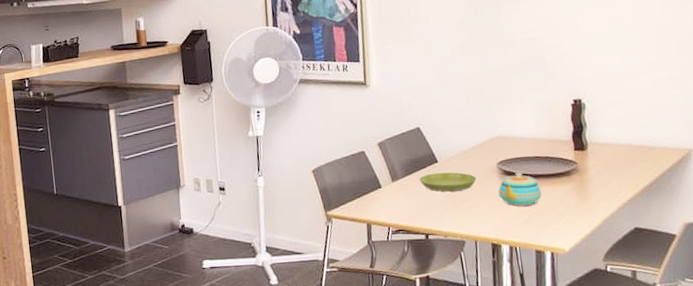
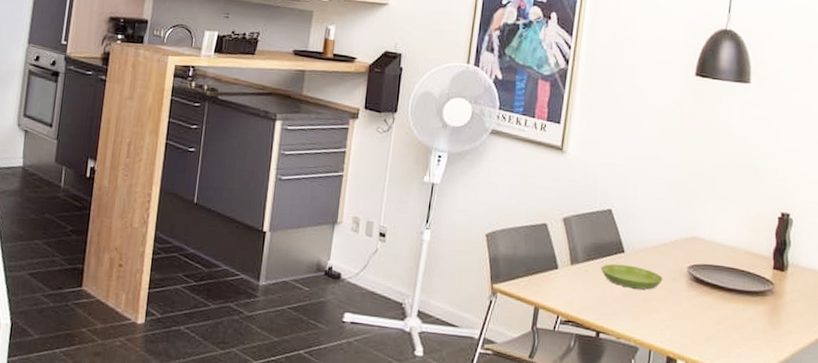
teapot: present [498,172,542,206] -> none [683,281,731,321]

